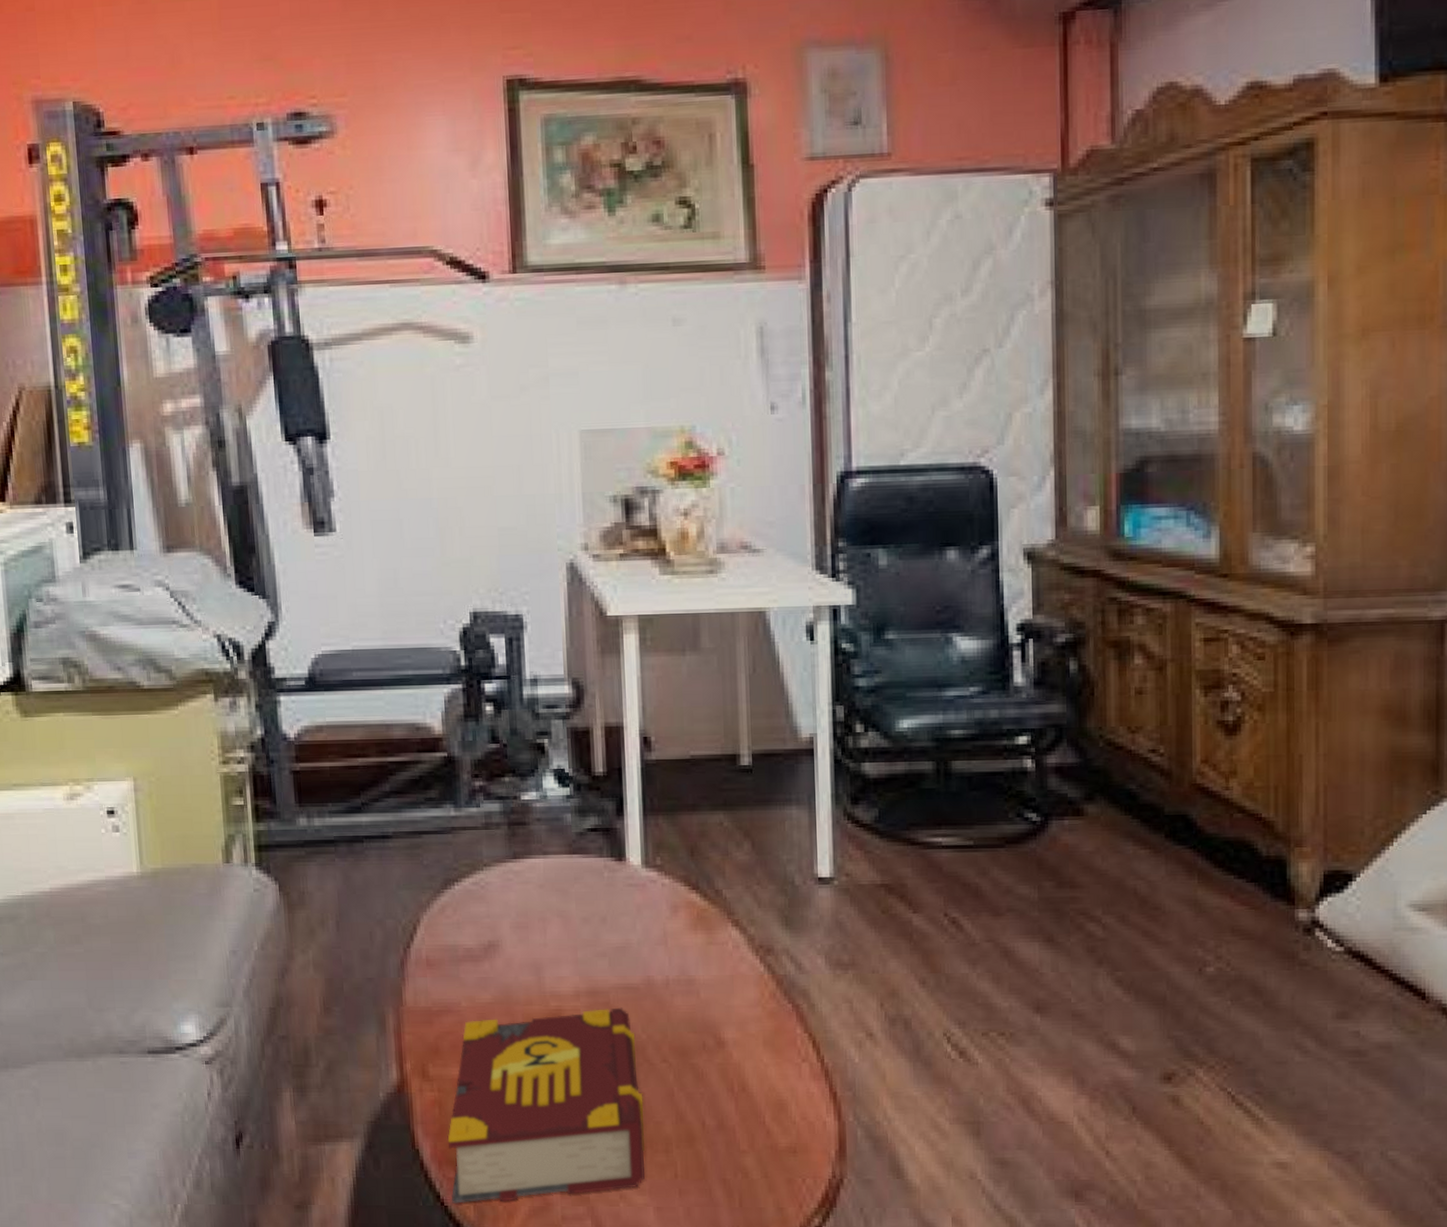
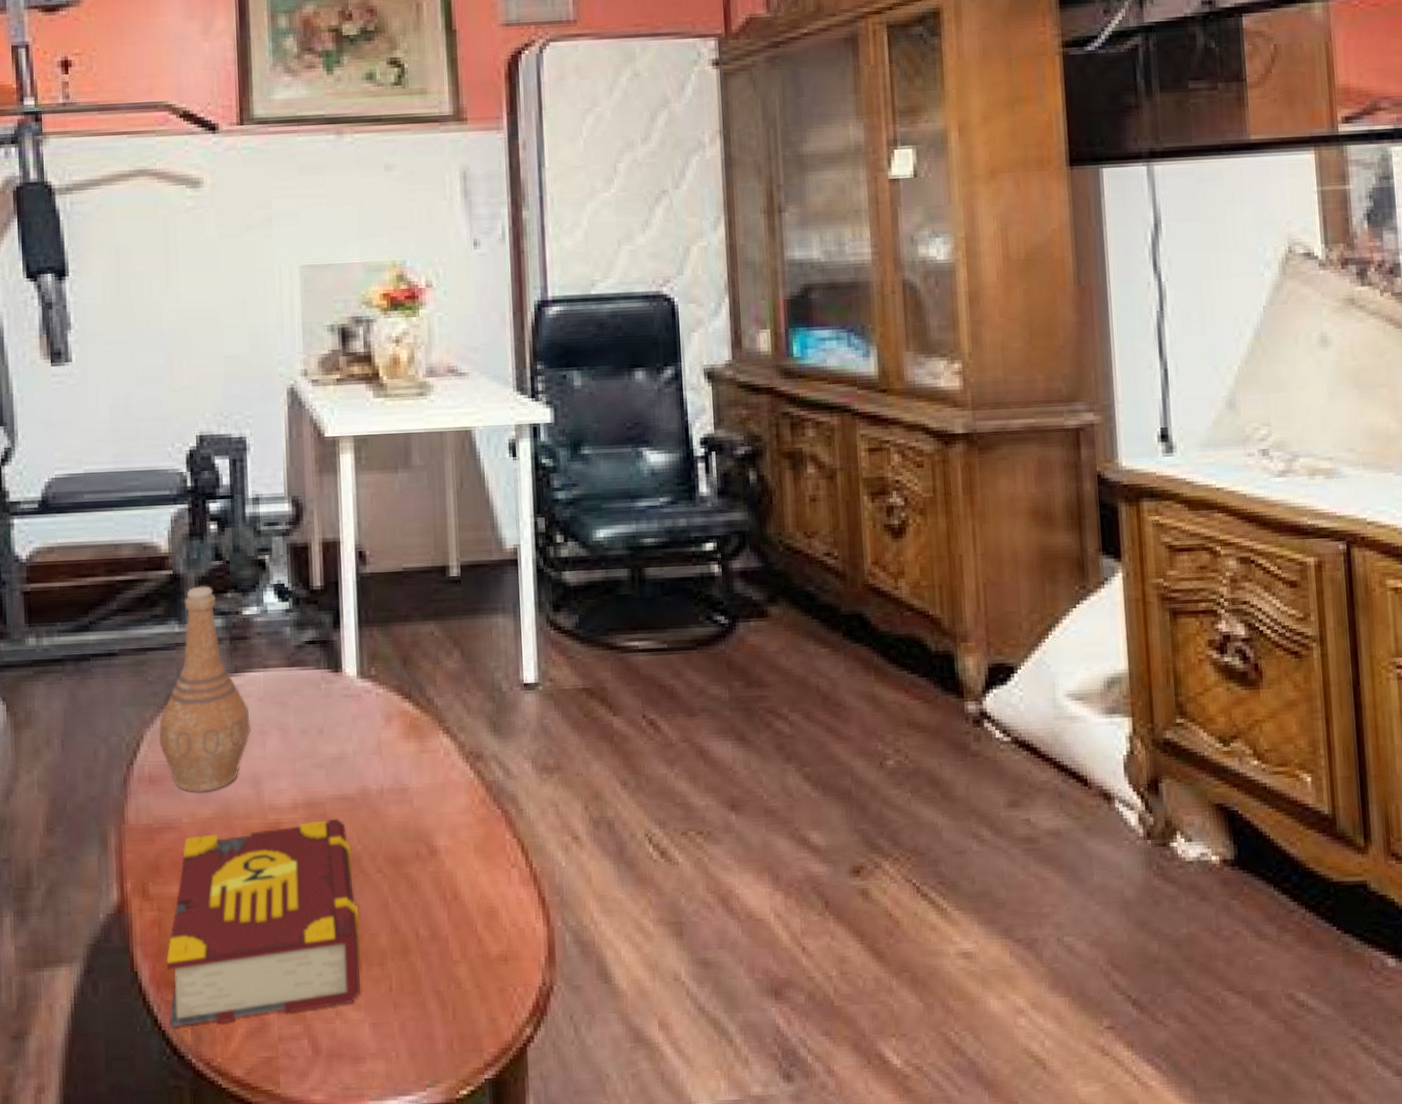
vase: none [436,769,531,978] -> present [159,586,250,793]

